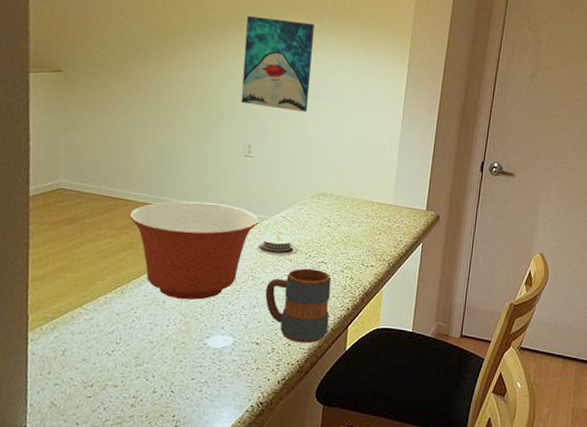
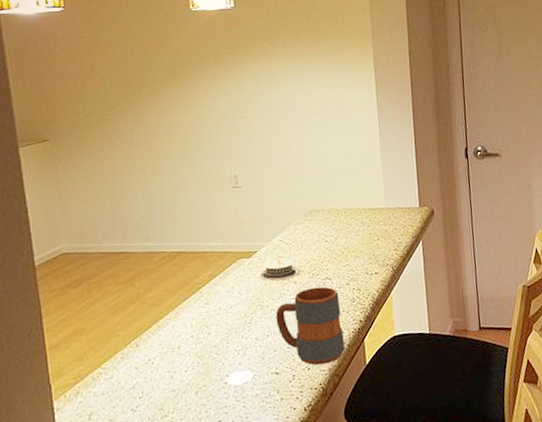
mixing bowl: present [129,201,258,300] -> none [132,238,257,342]
wall art: present [241,16,314,112] -> none [212,47,286,137]

